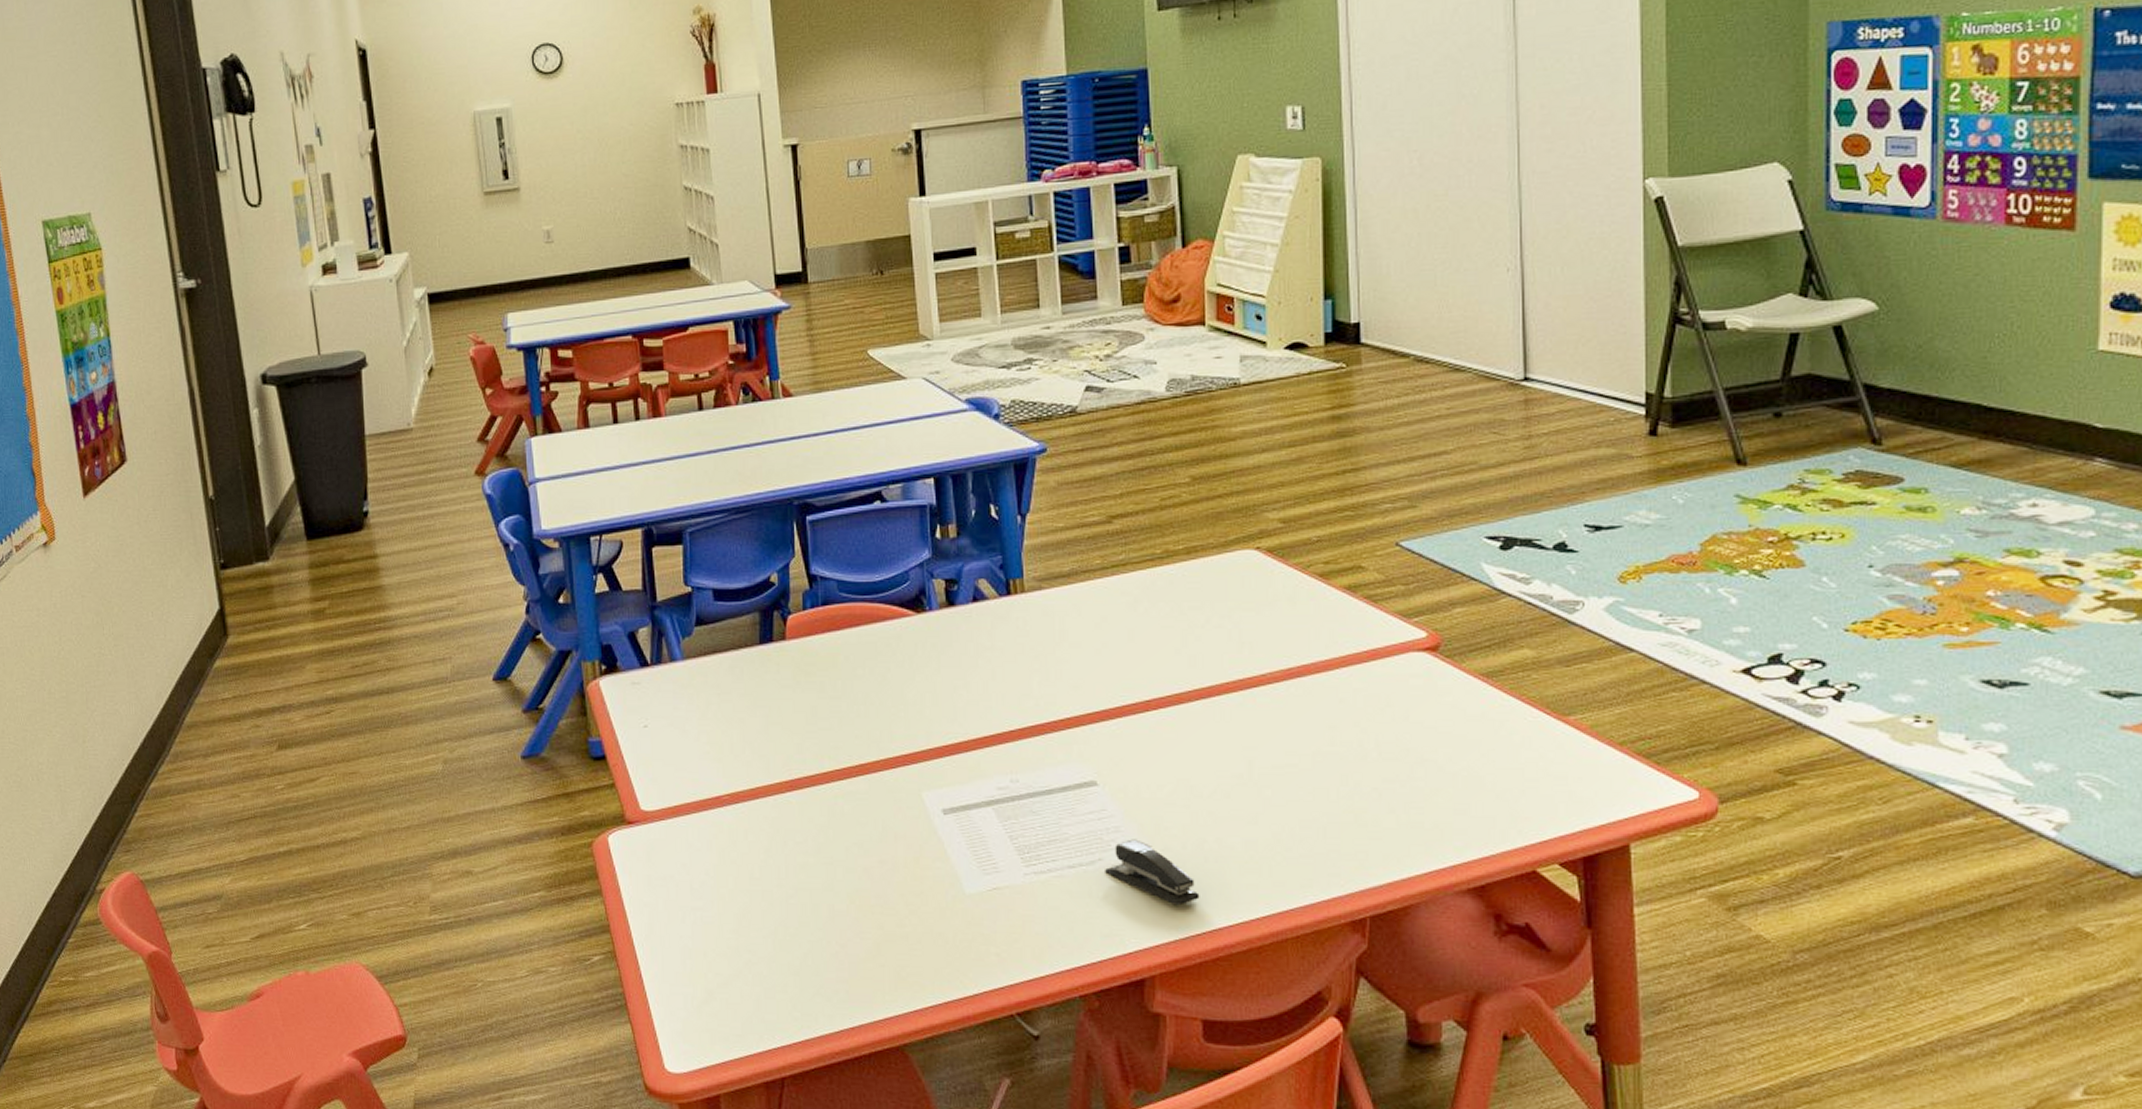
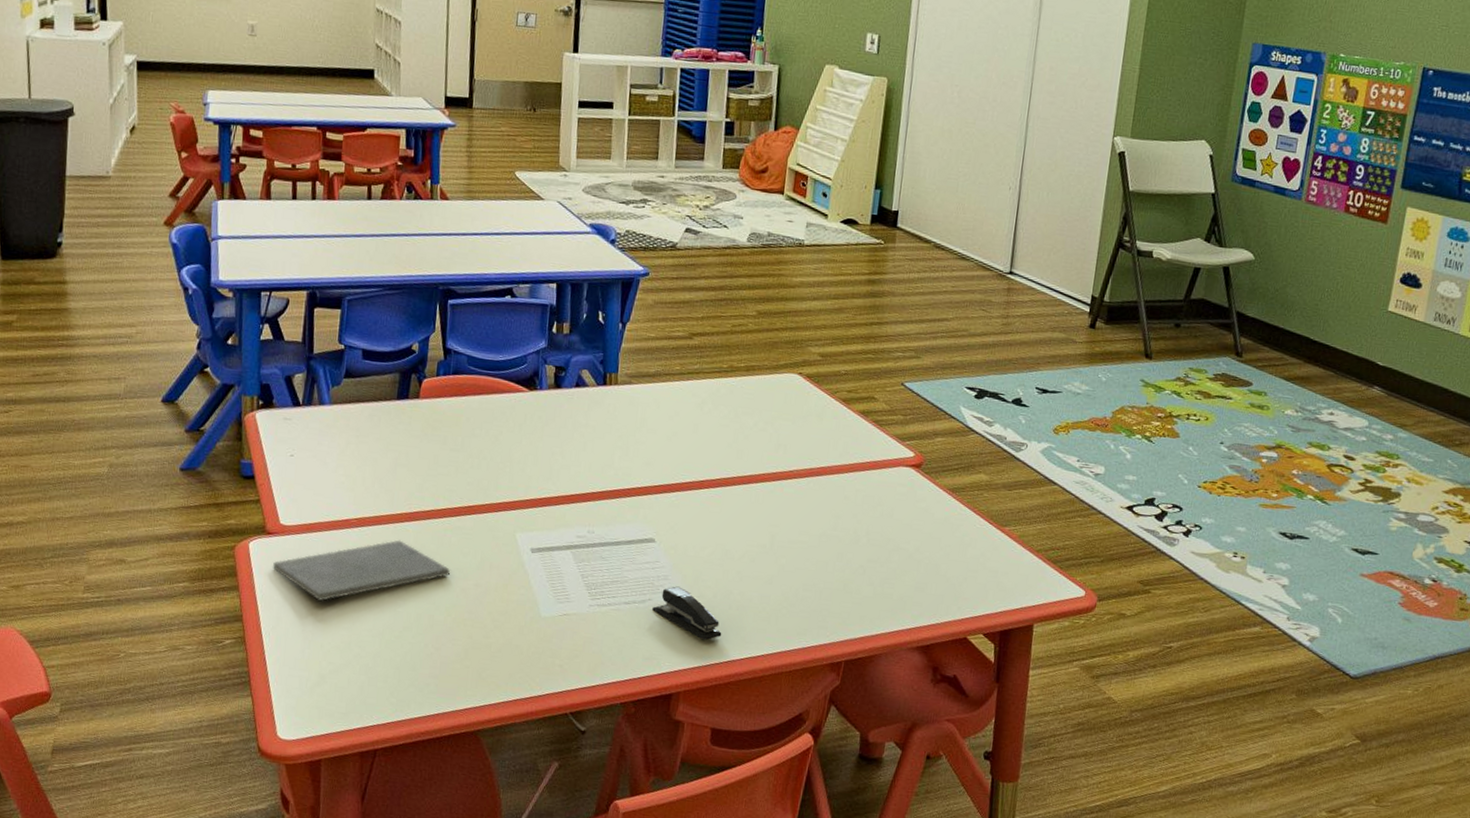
notepad: none [638,815,848,898] -> present [273,540,451,601]

